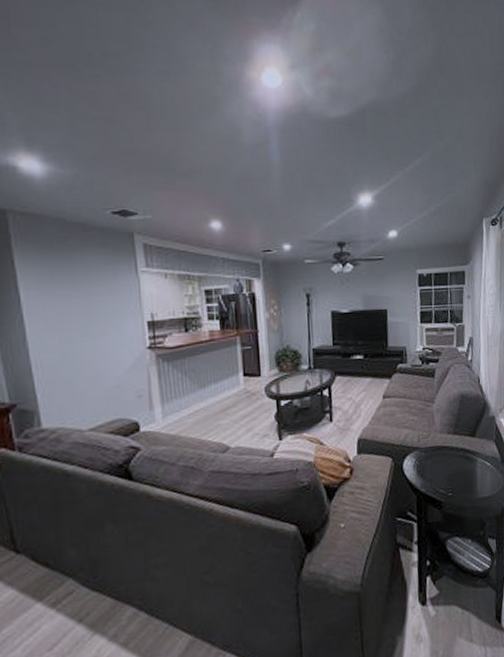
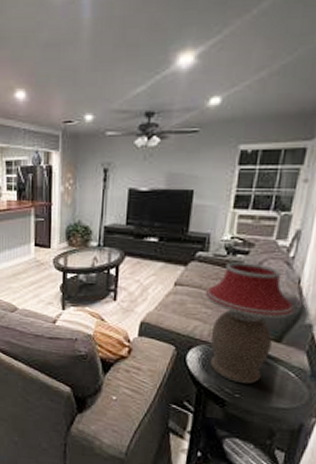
table lamp: none [409,369,480,481] -> present [204,262,295,383]

